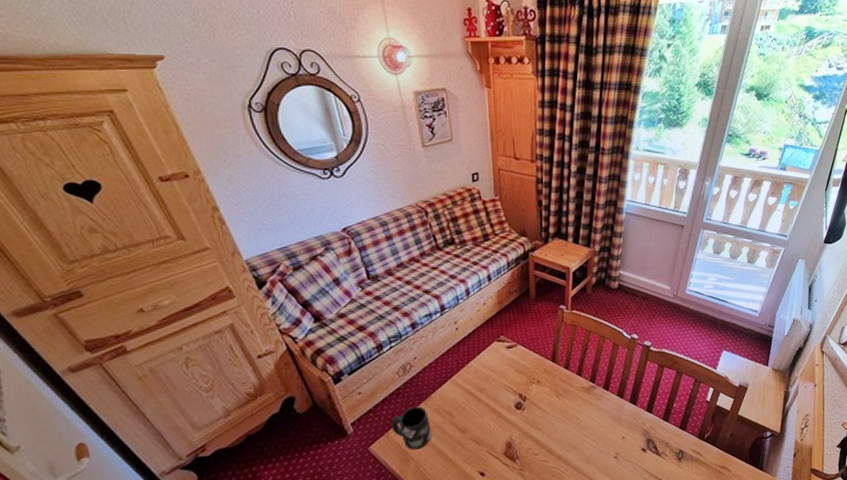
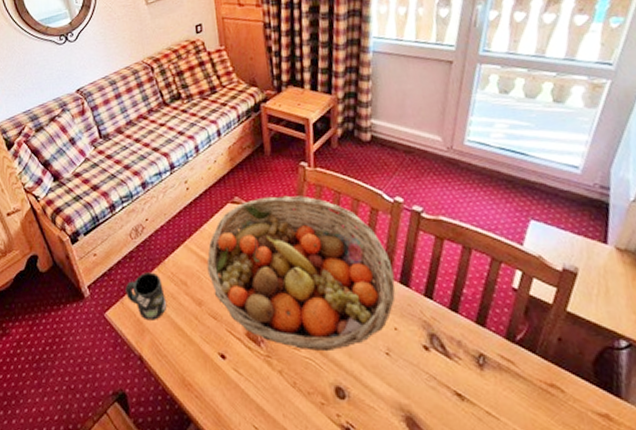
fruit basket: none [472,334,626,461] -> present [206,195,396,352]

